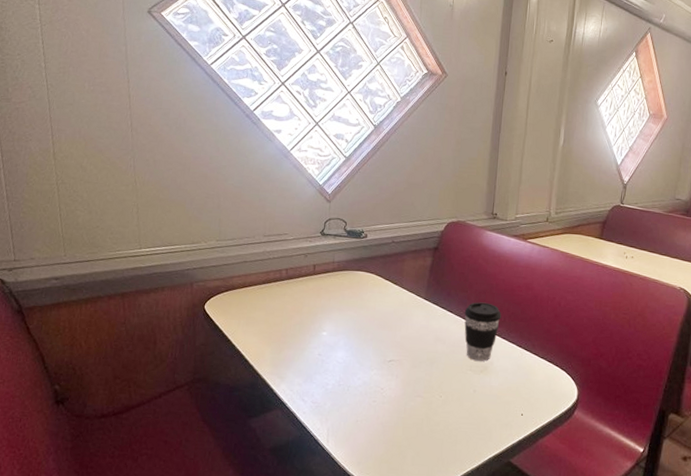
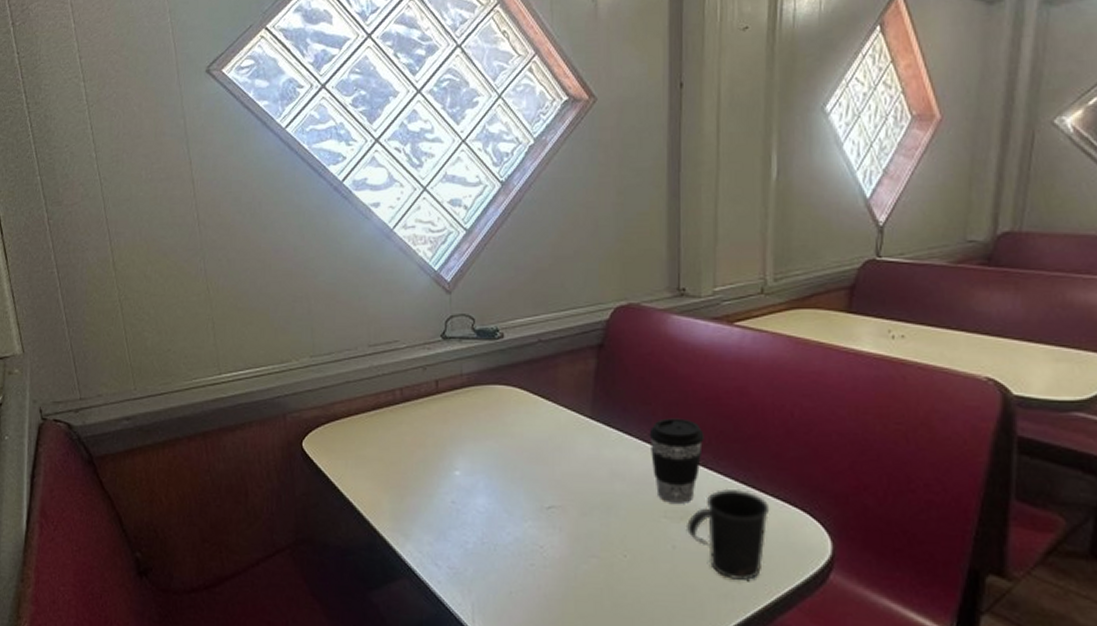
mug: none [483,352,540,415] -> present [685,488,770,580]

